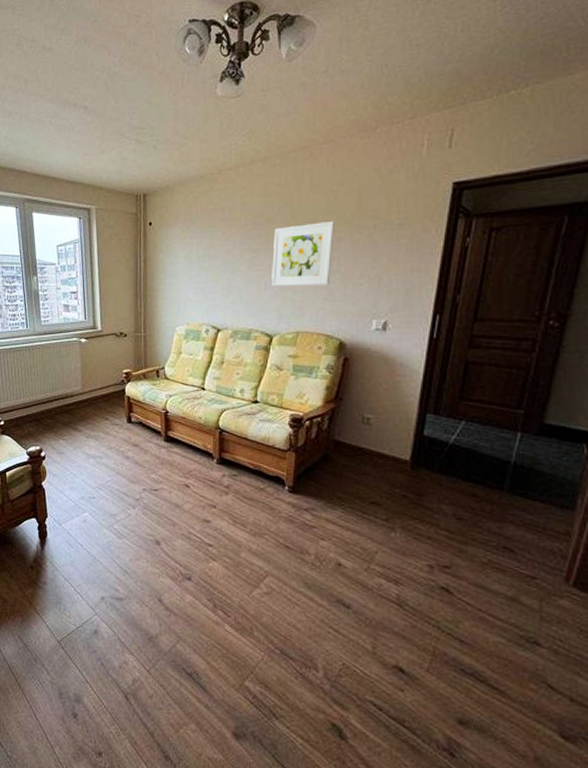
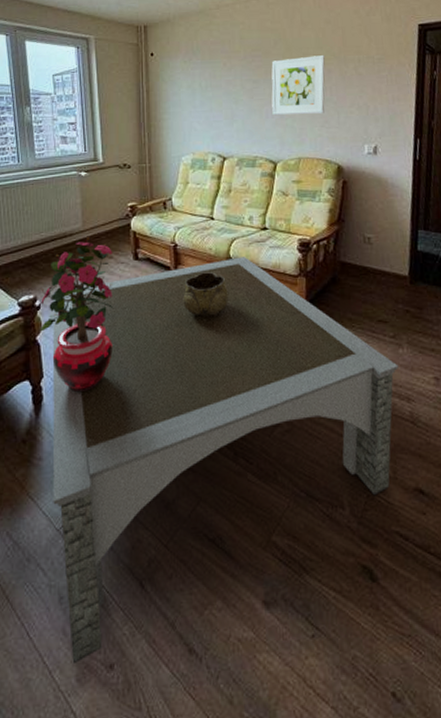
potted flower: none [45,399,108,535] -> present [40,237,113,393]
coffee table: none [55,428,389,746] -> present [52,257,399,665]
decorative bowl: none [171,439,215,481] -> present [183,272,228,316]

